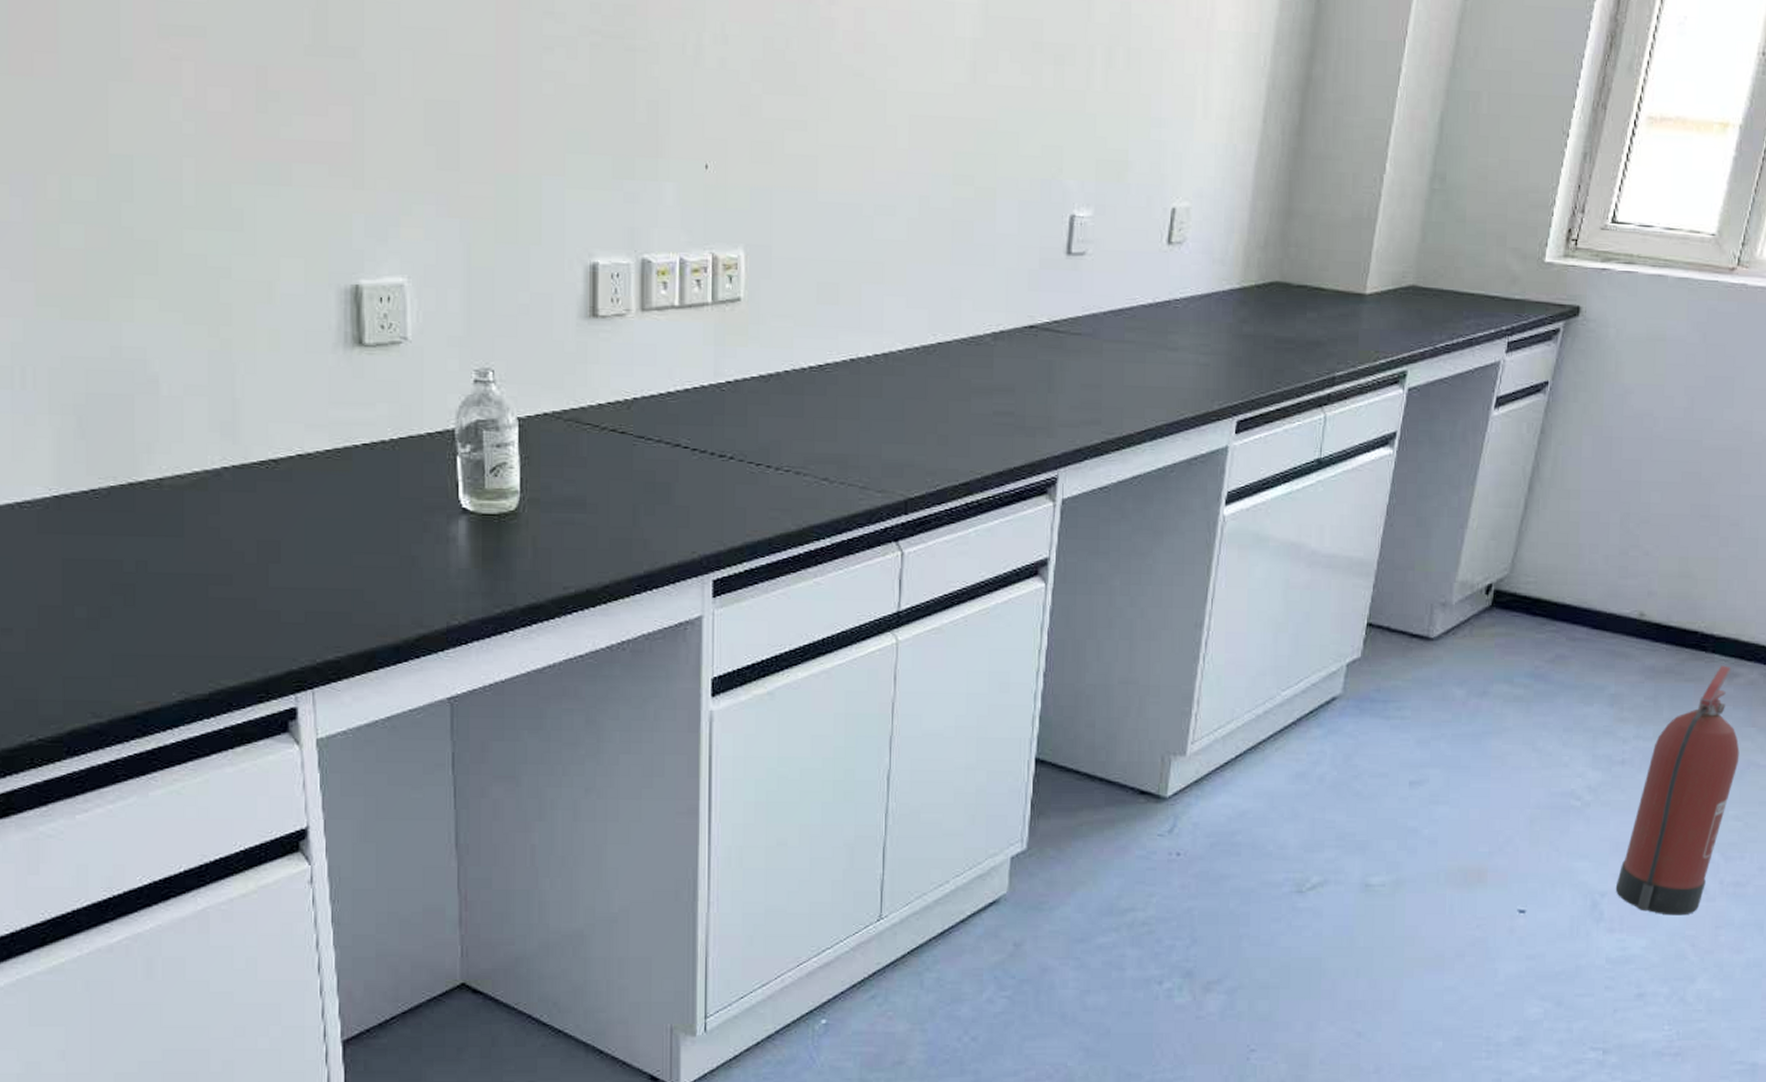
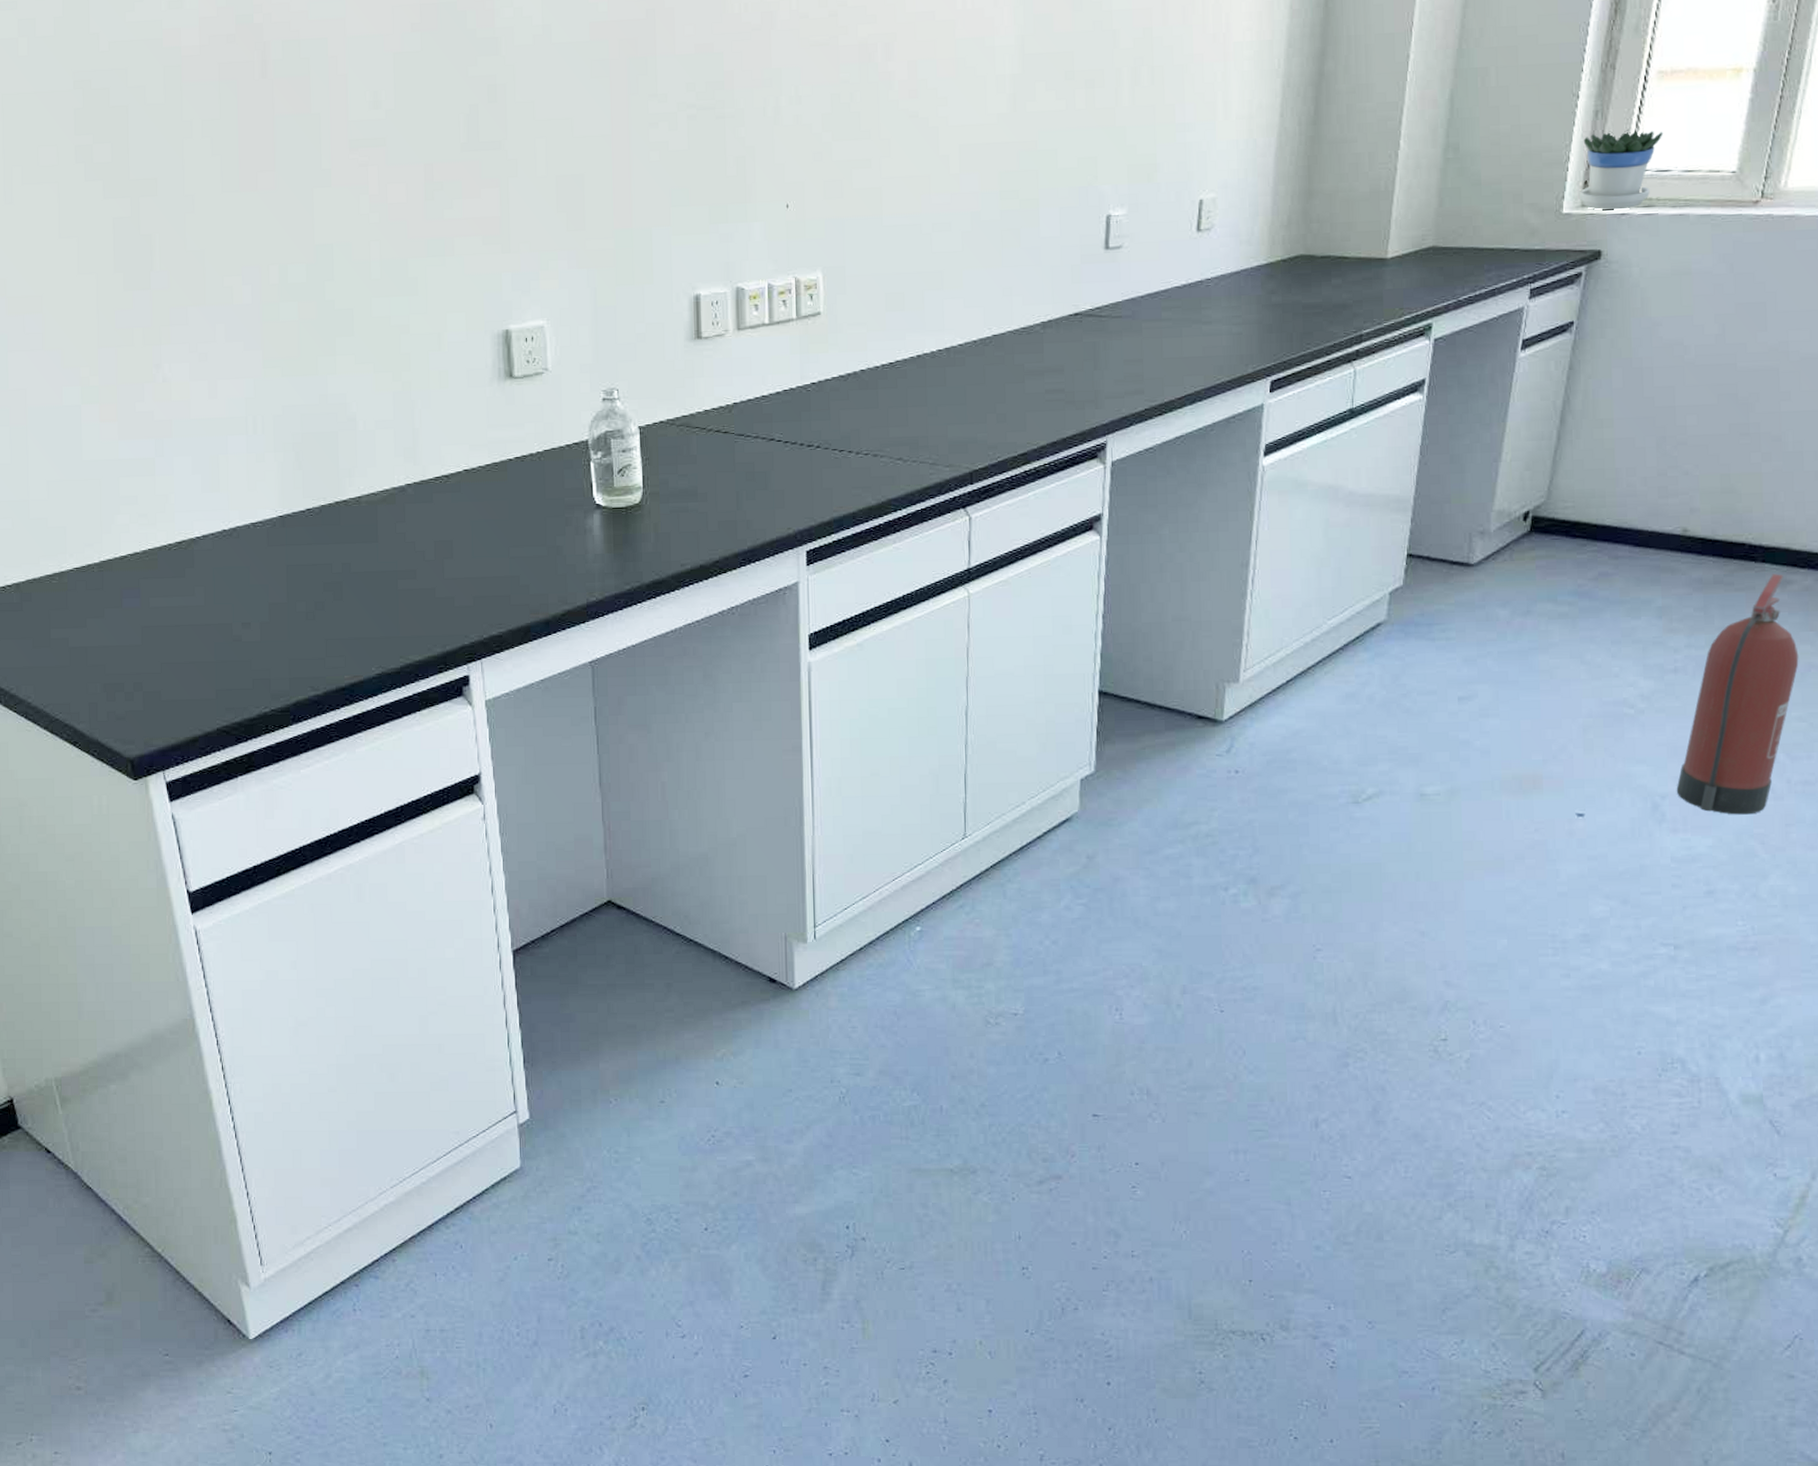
flowerpot: none [1562,176,1649,264] -> present [1578,130,1663,210]

